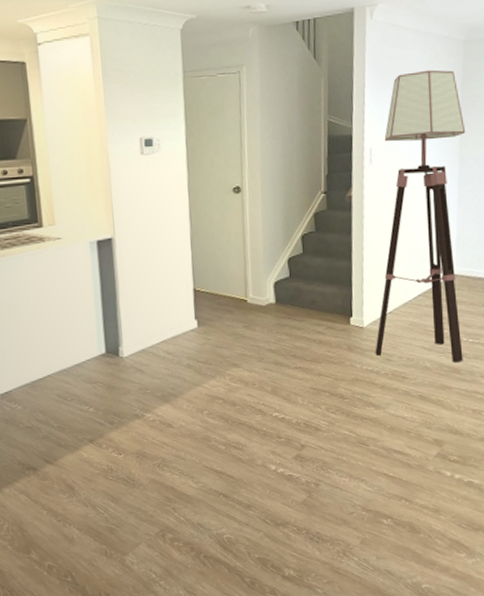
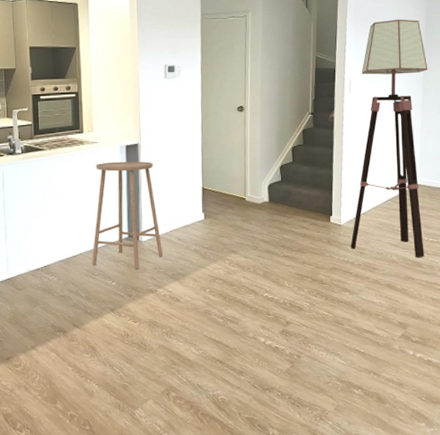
stool: none [61,259,150,392] -> present [92,161,164,270]

